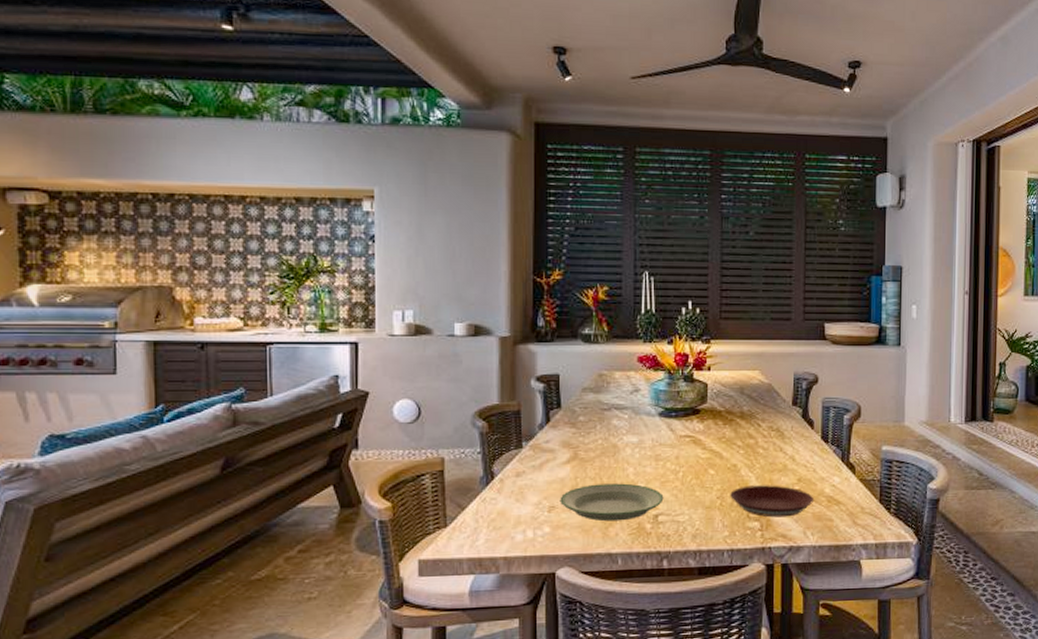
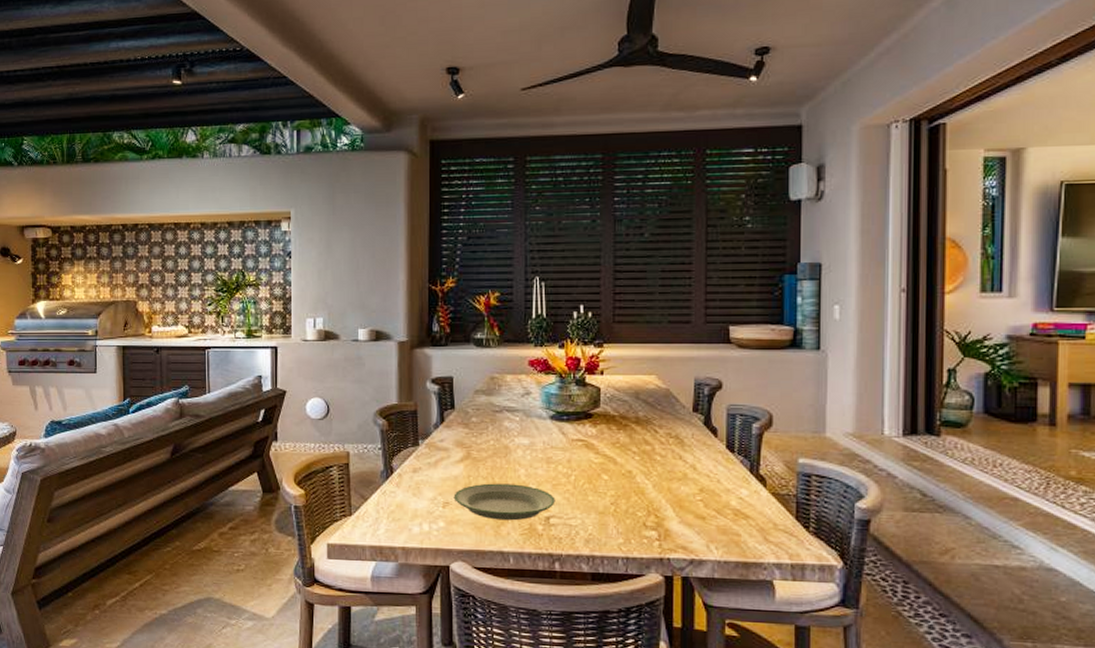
plate: present [730,485,815,518] -> none [625,493,719,528]

